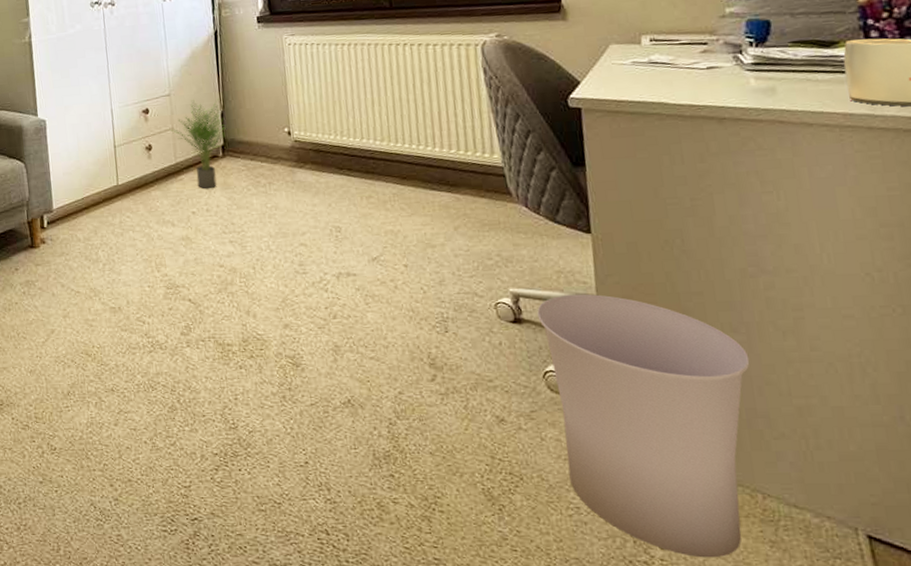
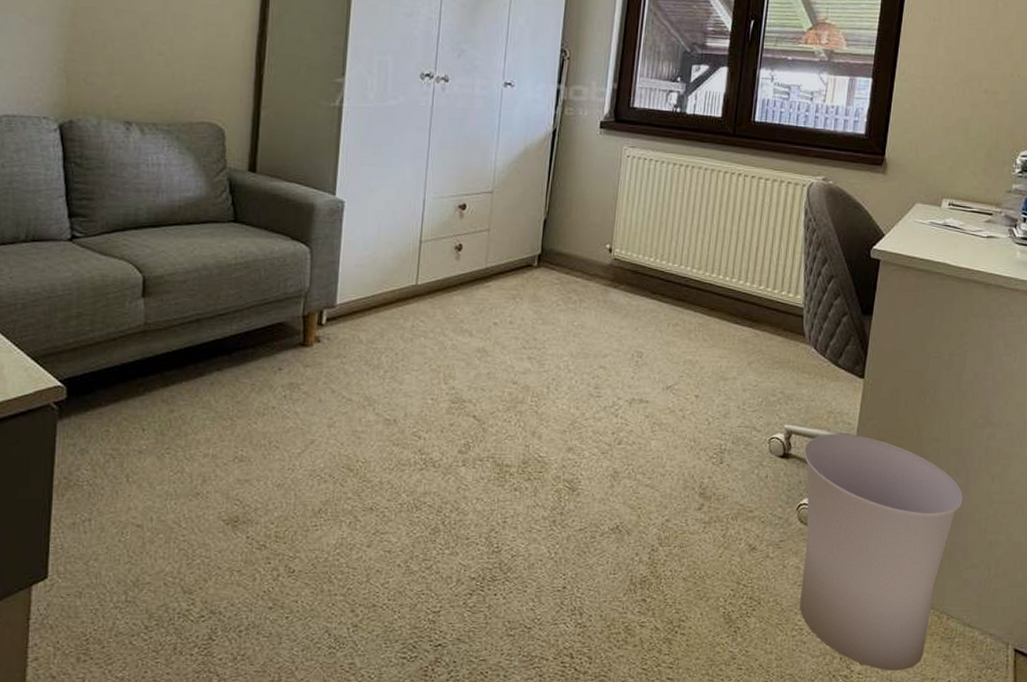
potted plant: present [168,99,227,188] -> none [484,201,547,299]

